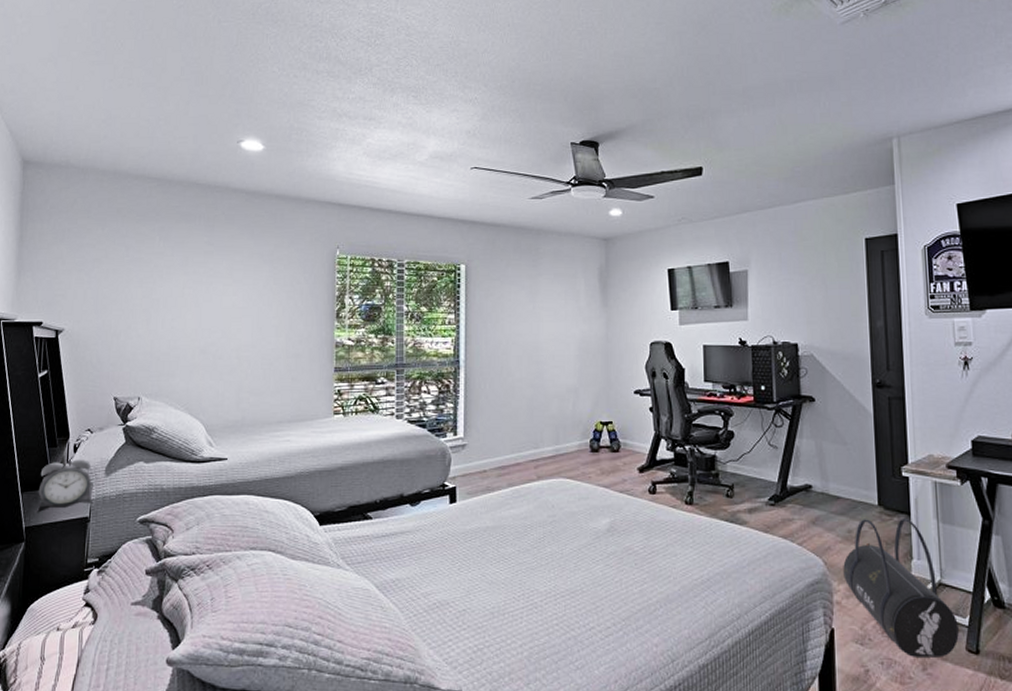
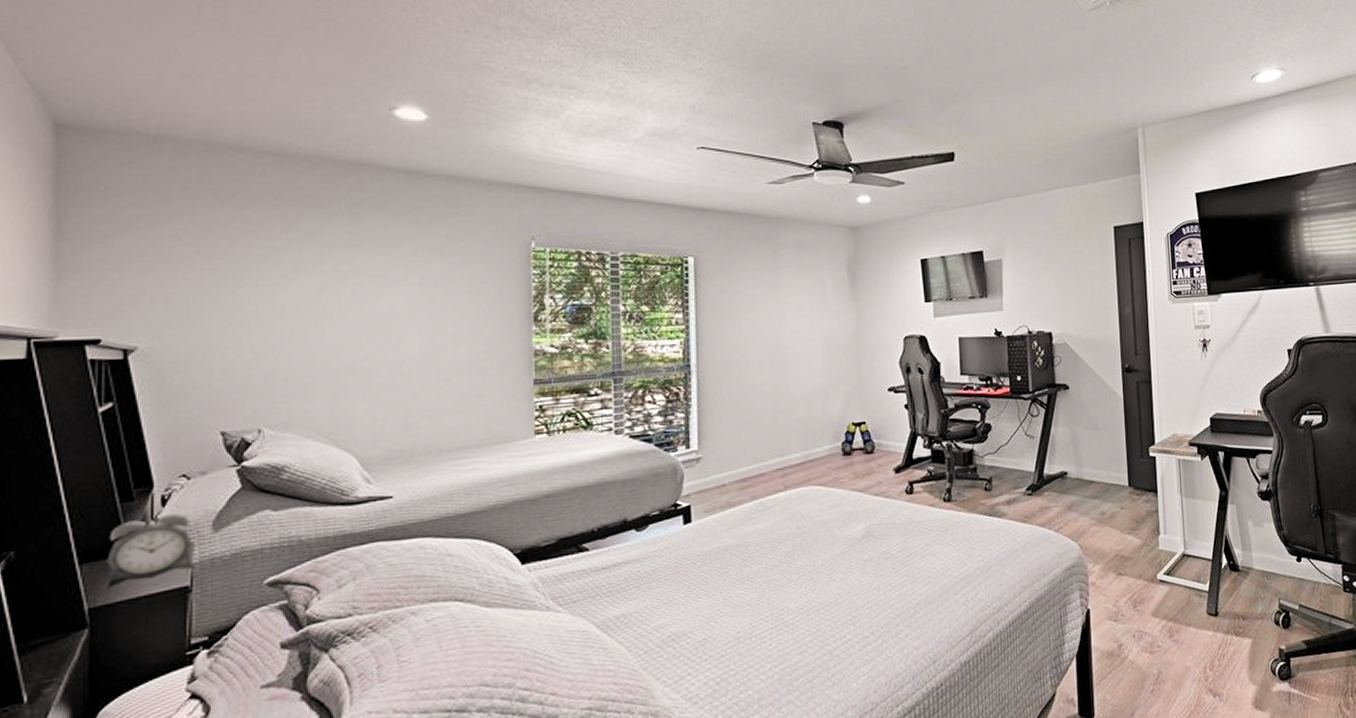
duffel bag: present [843,519,959,657] -> none [1097,496,1200,627]

